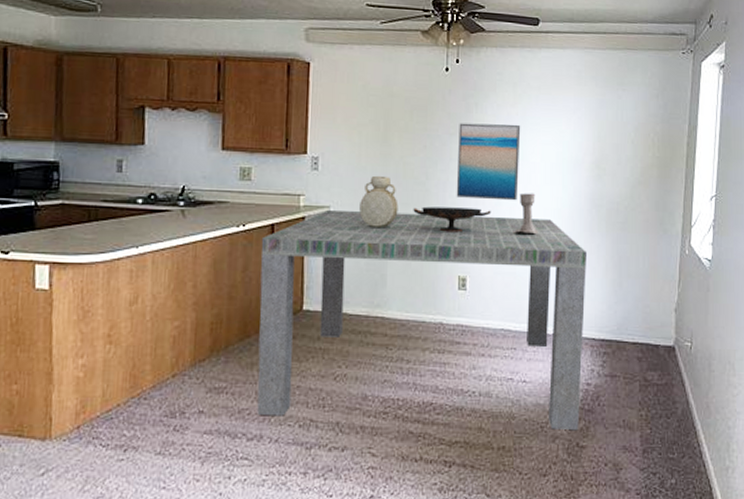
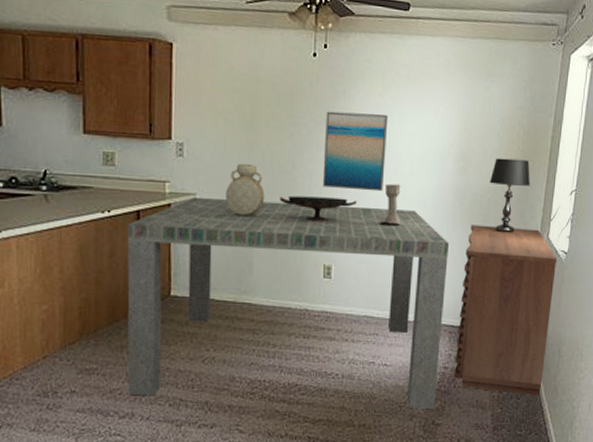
sideboard: none [597,233,701,415] -> present [453,225,558,396]
table lamp: none [626,165,667,241] -> present [490,158,530,233]

